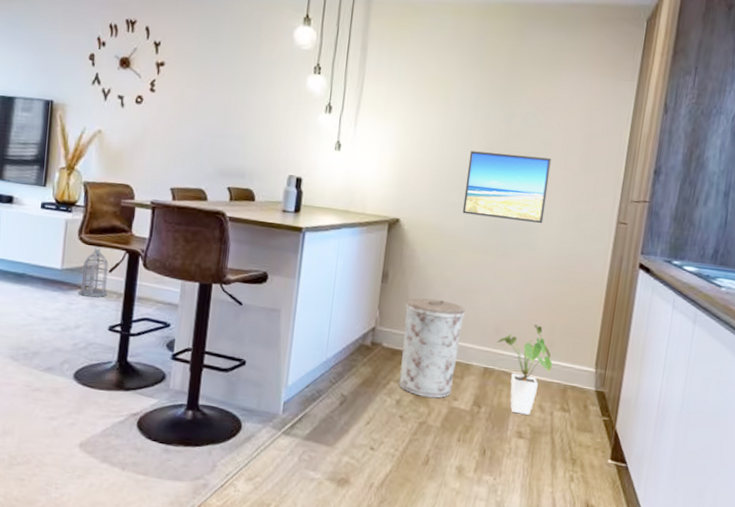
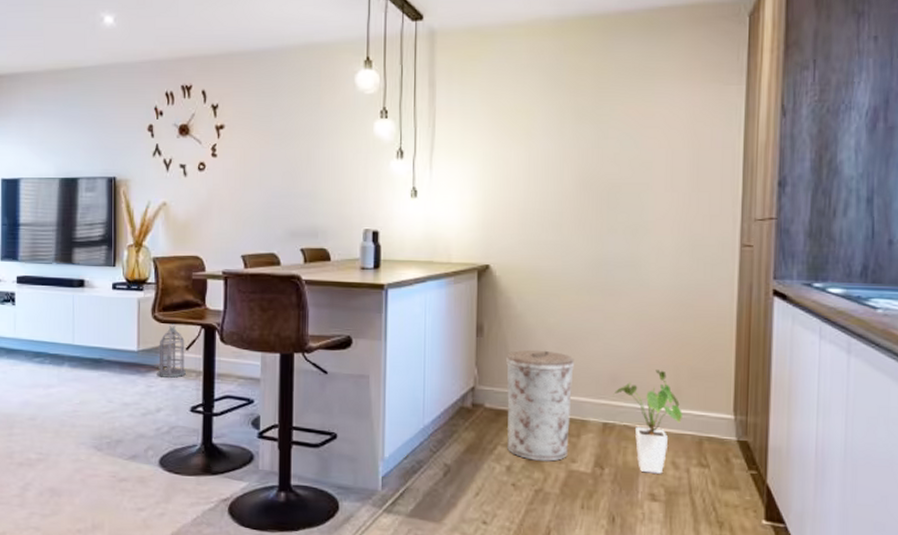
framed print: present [462,150,552,224] -> none [559,181,655,256]

